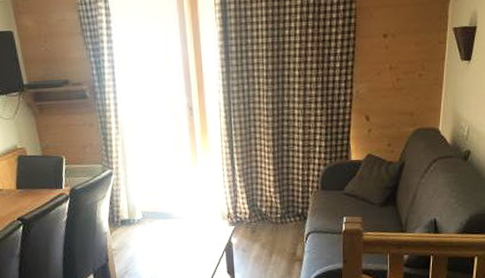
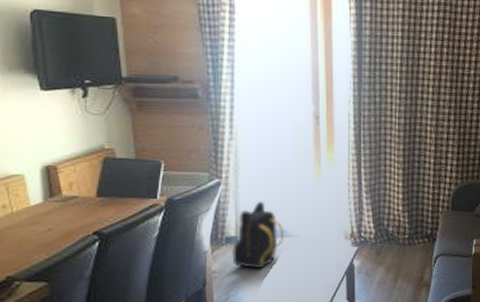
backpack: none [127,187,170,247] -> present [232,201,285,269]

